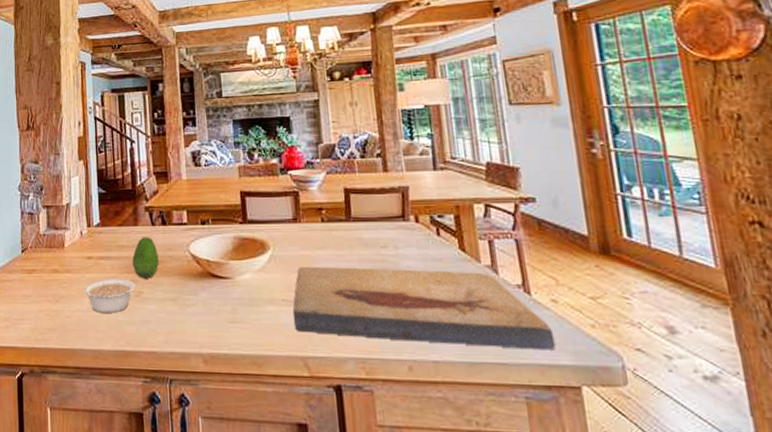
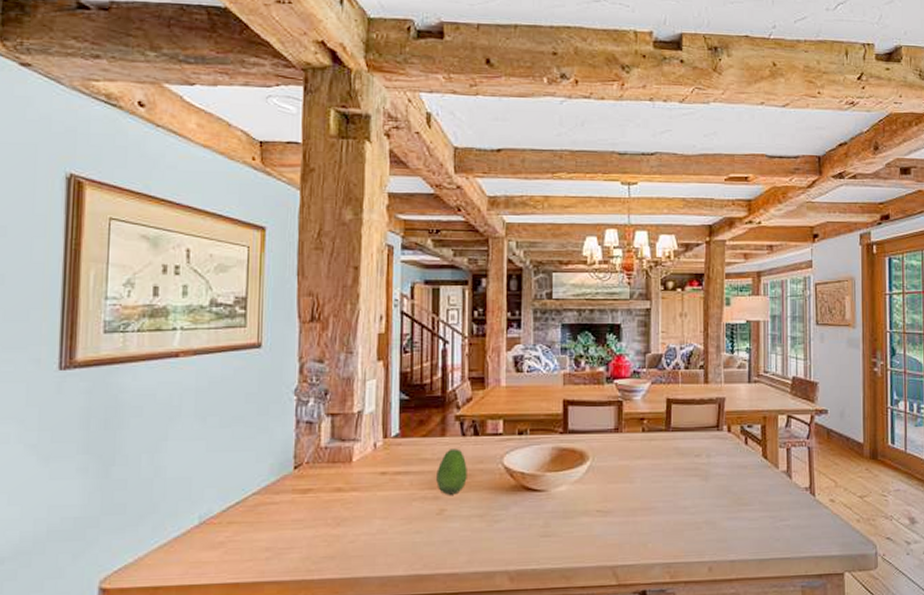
legume: present [83,279,135,313] -> none [373,496,438,535]
fish fossil: present [292,266,556,350] -> none [606,476,829,545]

